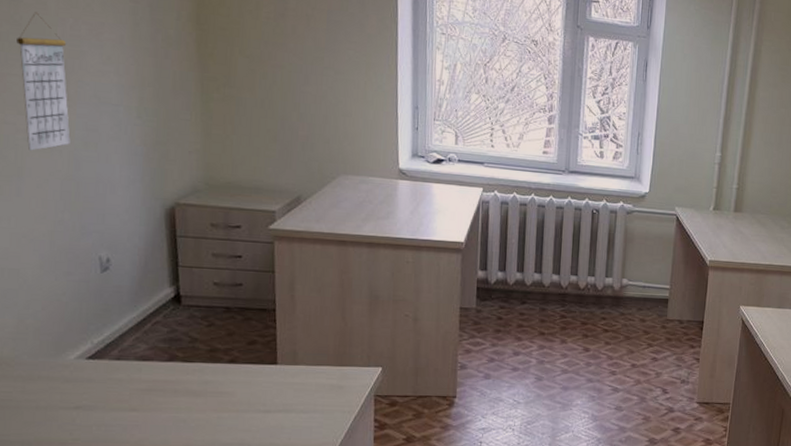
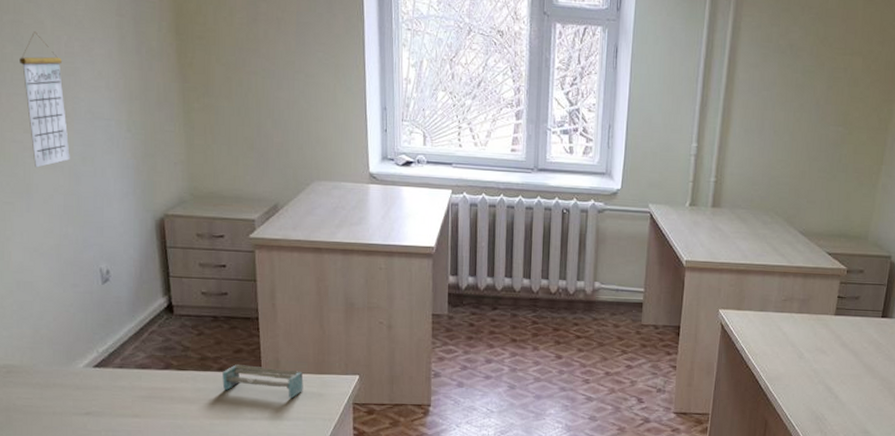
shelf: none [233,356,323,391] -> present [222,364,304,399]

